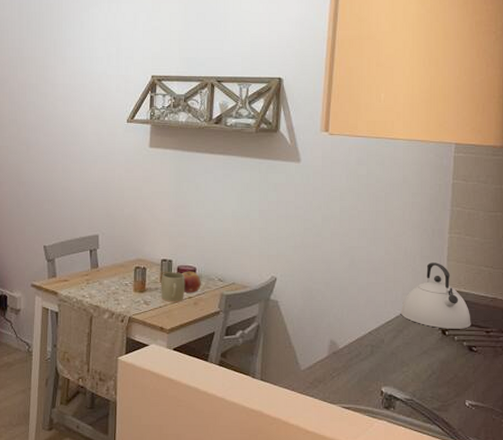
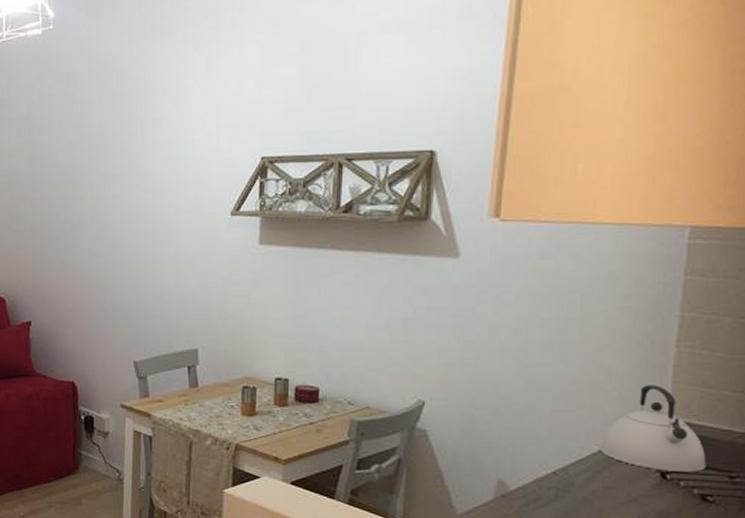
mug: present [161,272,185,302] -> none [275,393,305,429]
fruit: present [181,271,201,293] -> none [300,392,325,419]

